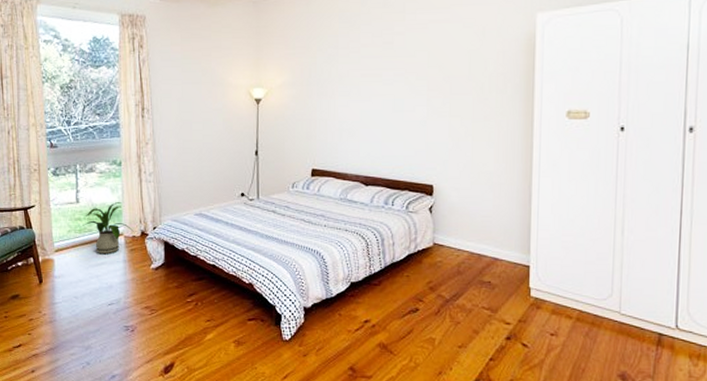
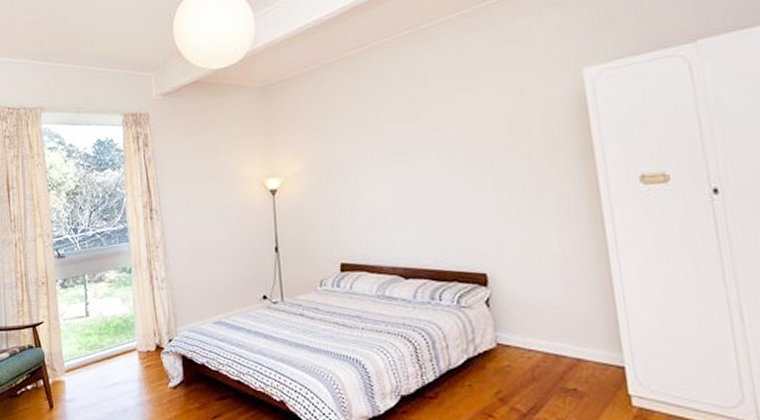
house plant: present [79,202,133,255] -> none [90,313,147,373]

